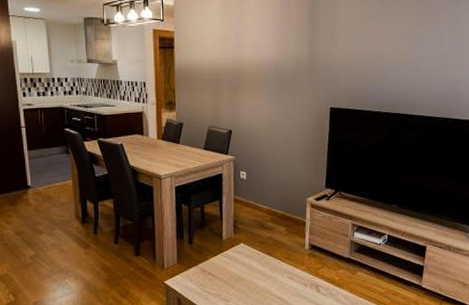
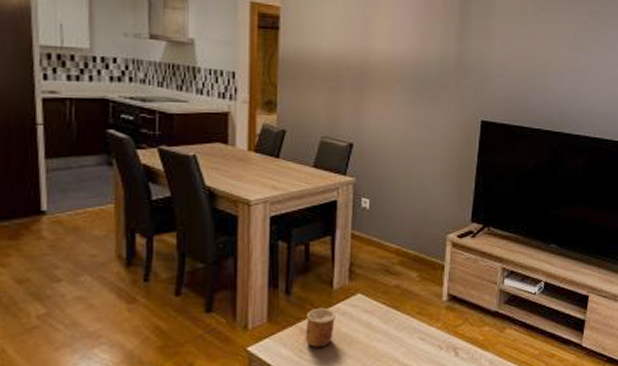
cup: none [204,253,226,283] -> present [305,307,337,348]

